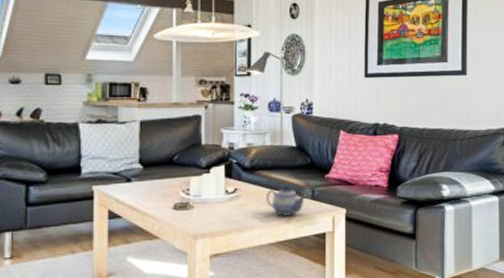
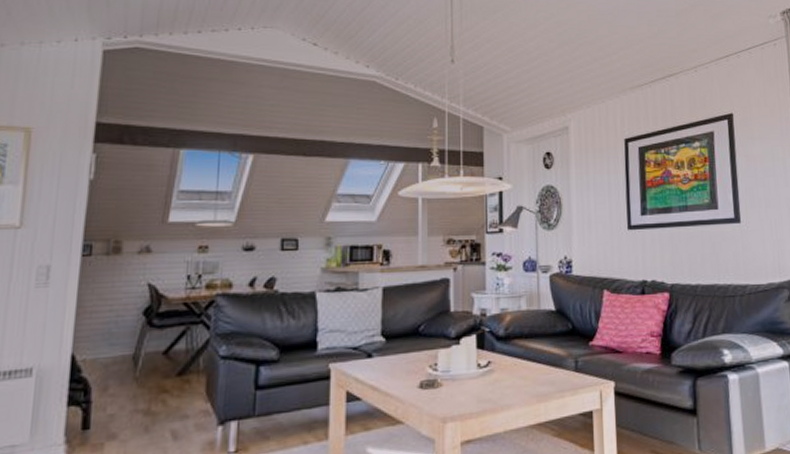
teapot: present [265,186,307,217] -> none [522,357,570,394]

